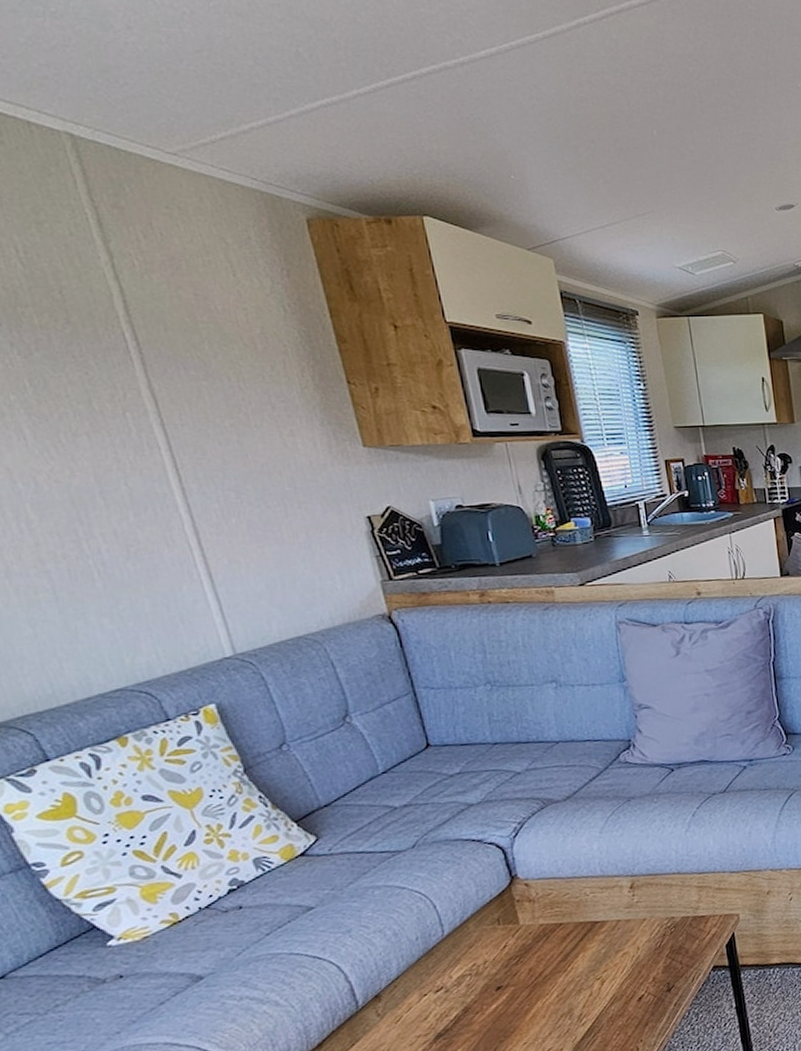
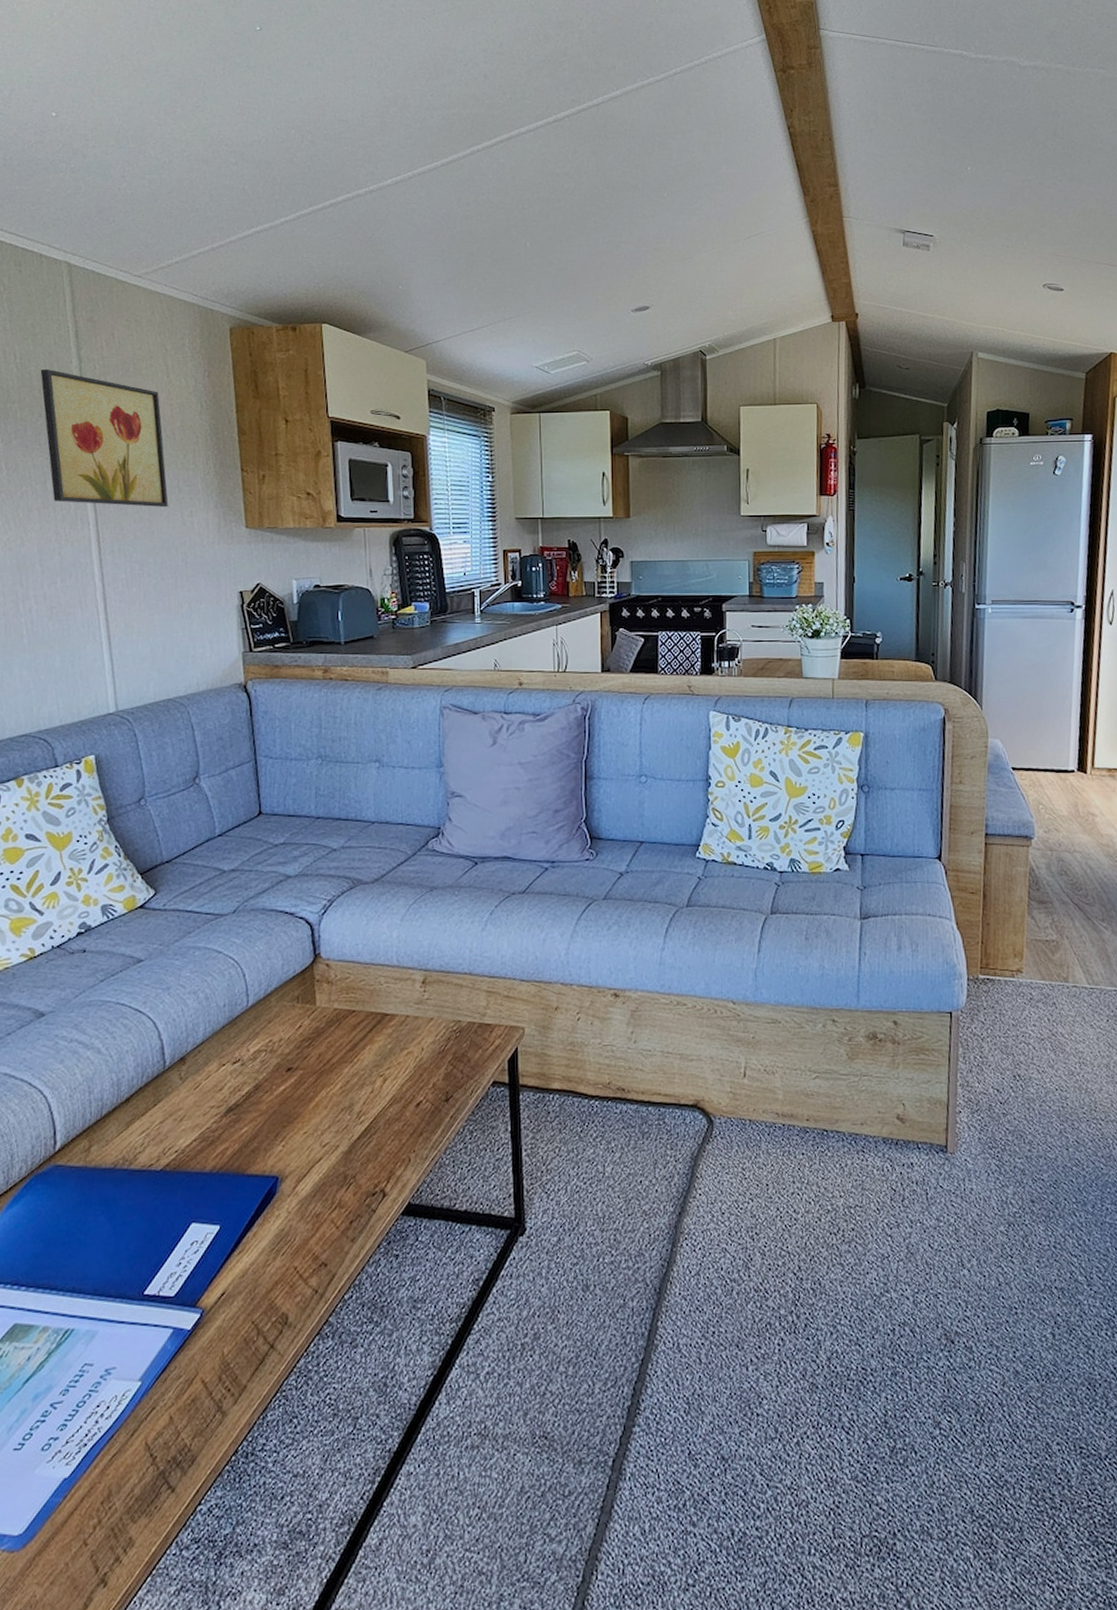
wall art: none [56,266,261,427] -> present [40,369,169,507]

